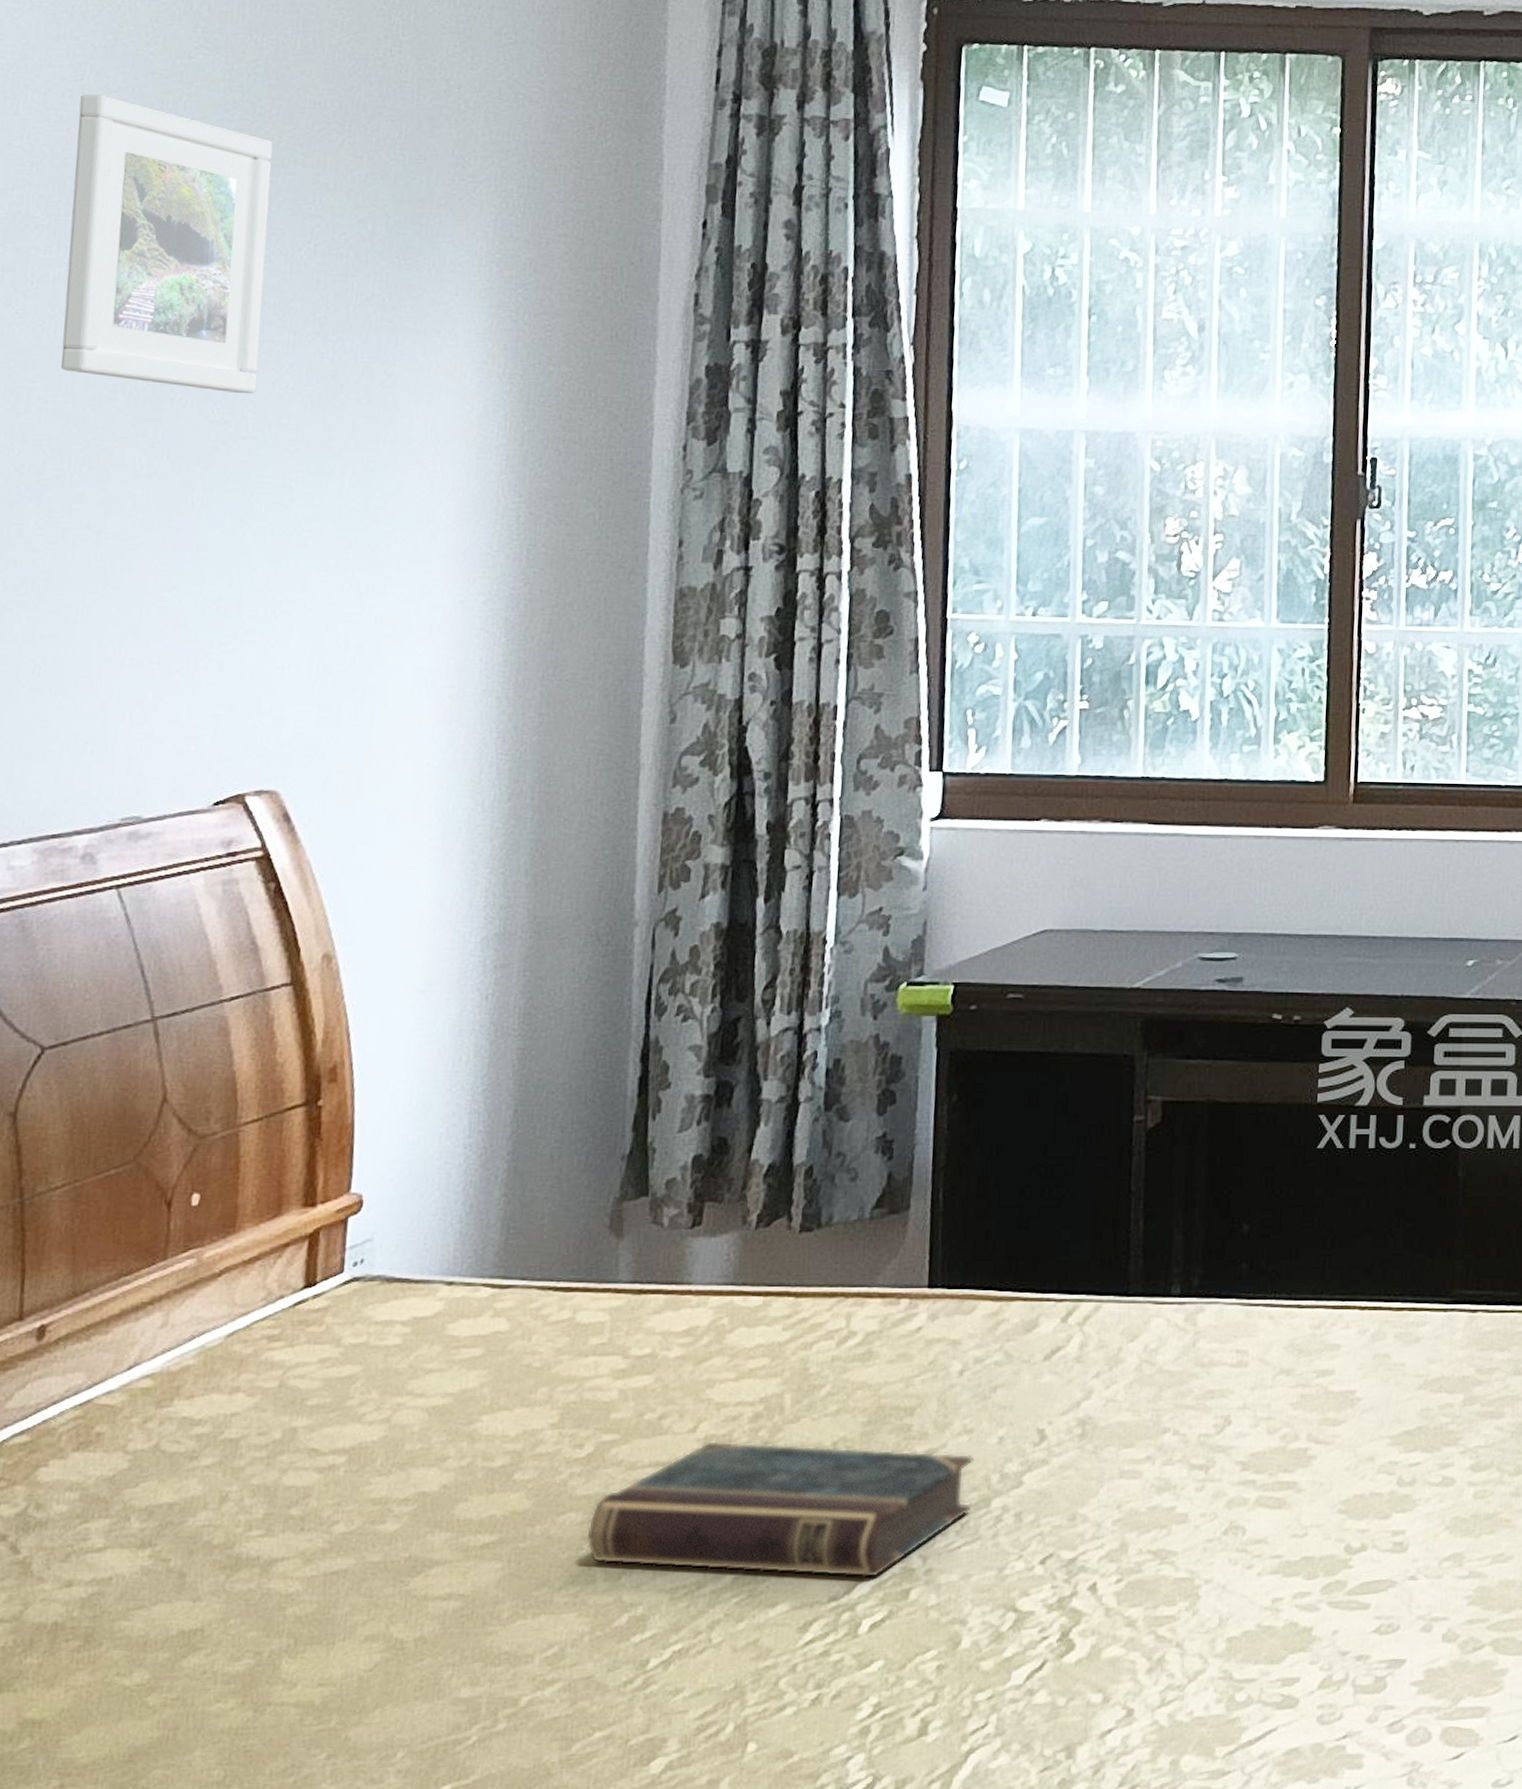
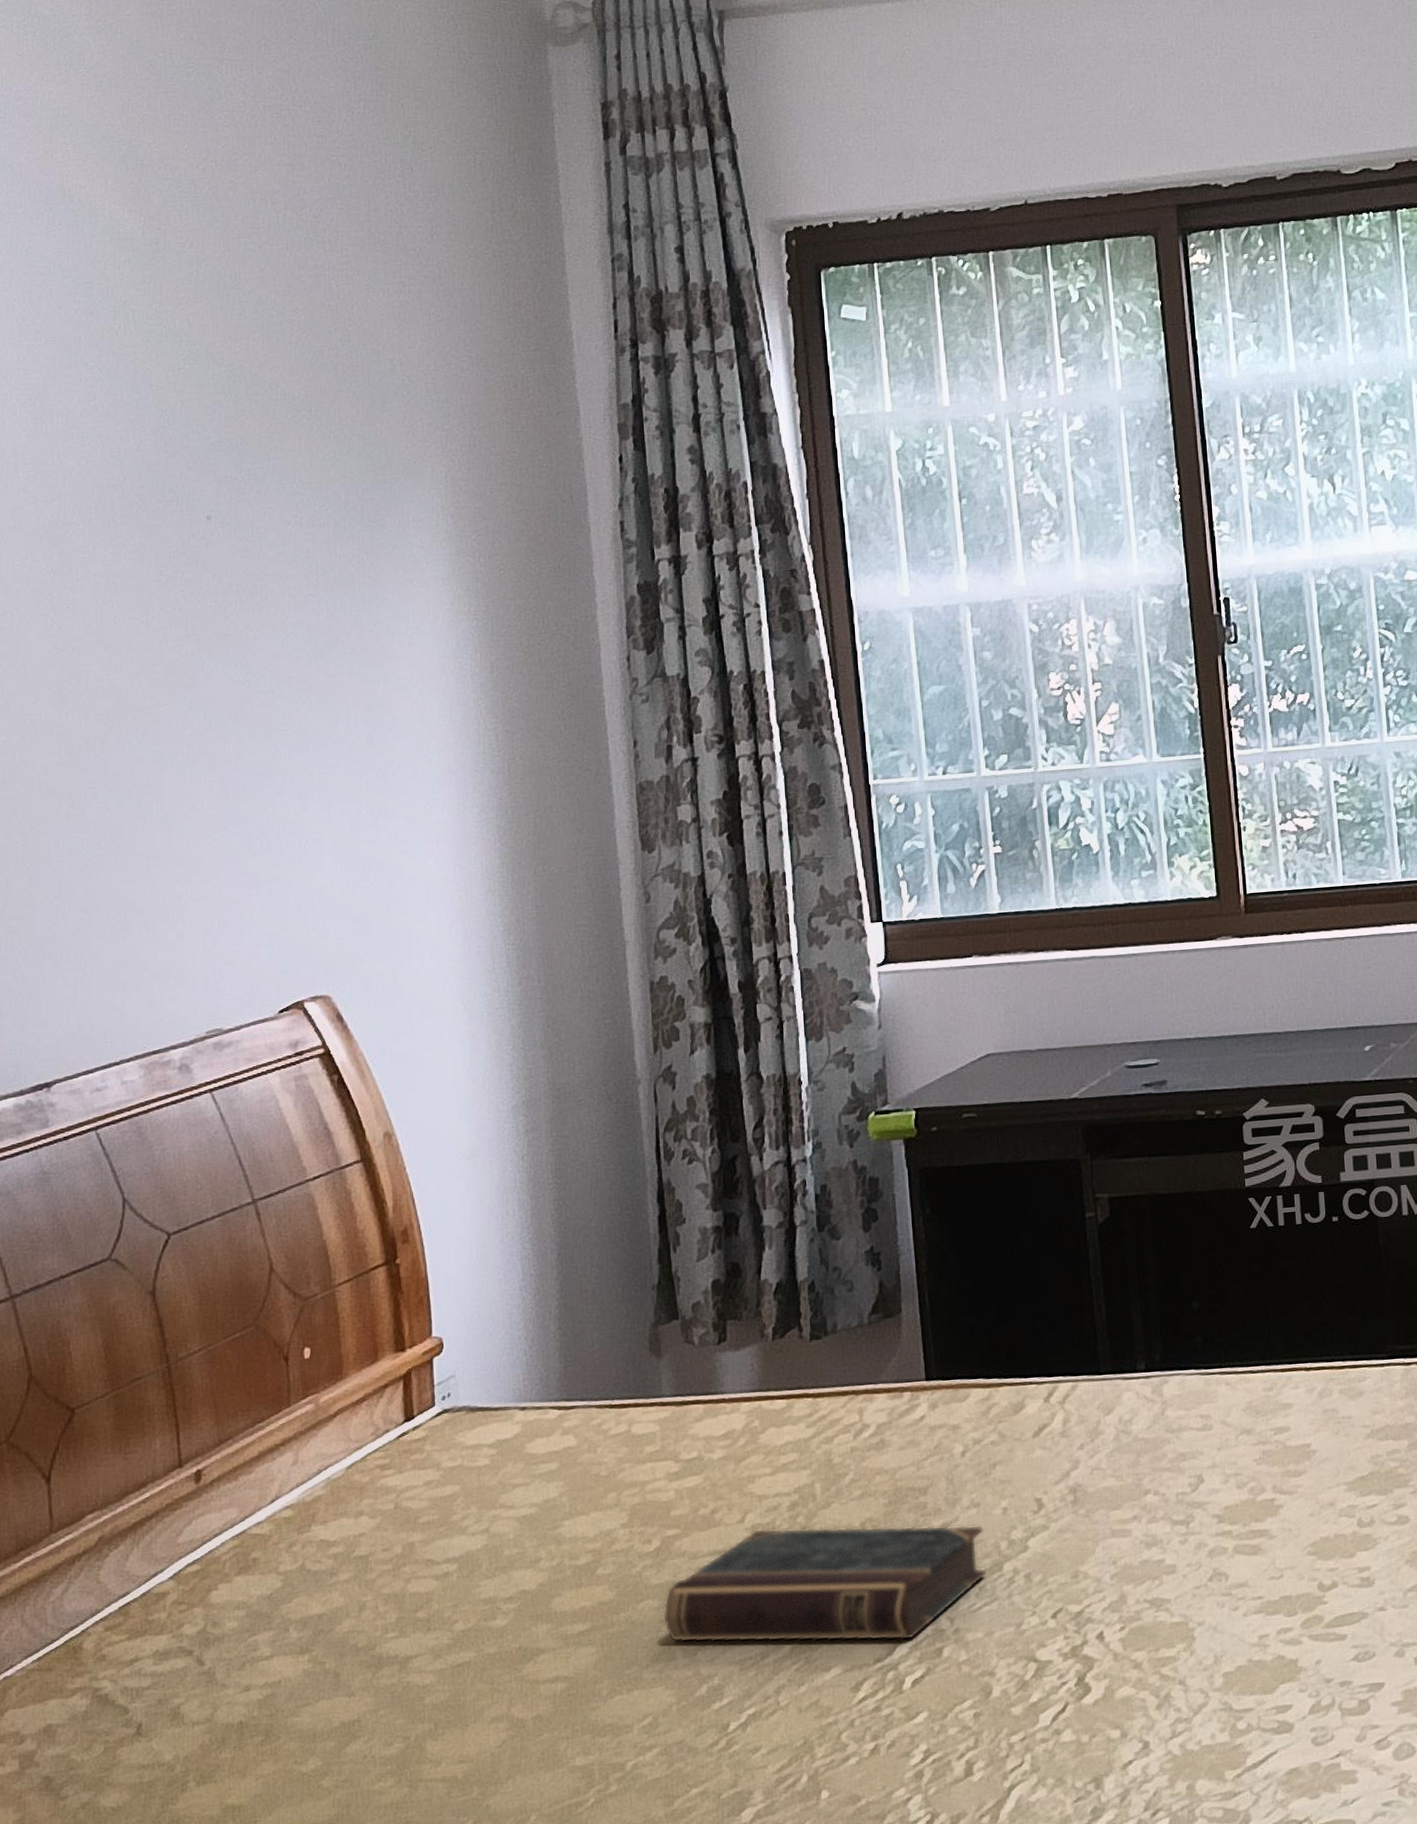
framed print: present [61,93,273,394] -> none [96,410,269,655]

